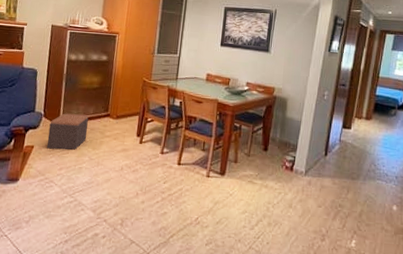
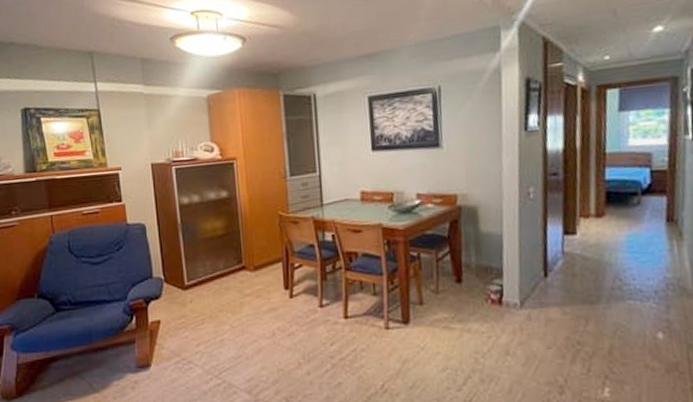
footstool: present [47,113,89,150] -> none [173,272,222,322]

